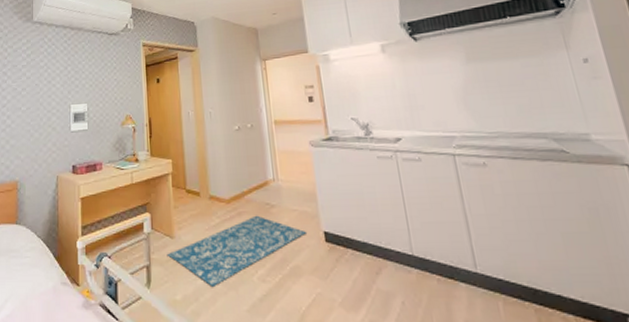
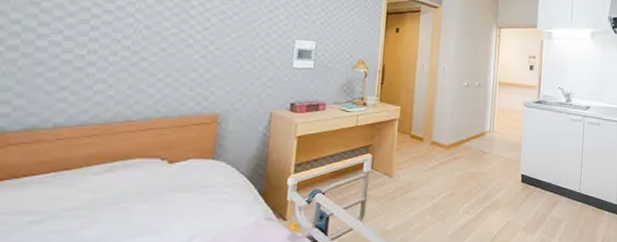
rug: present [166,215,306,286] -> none [383,160,508,218]

